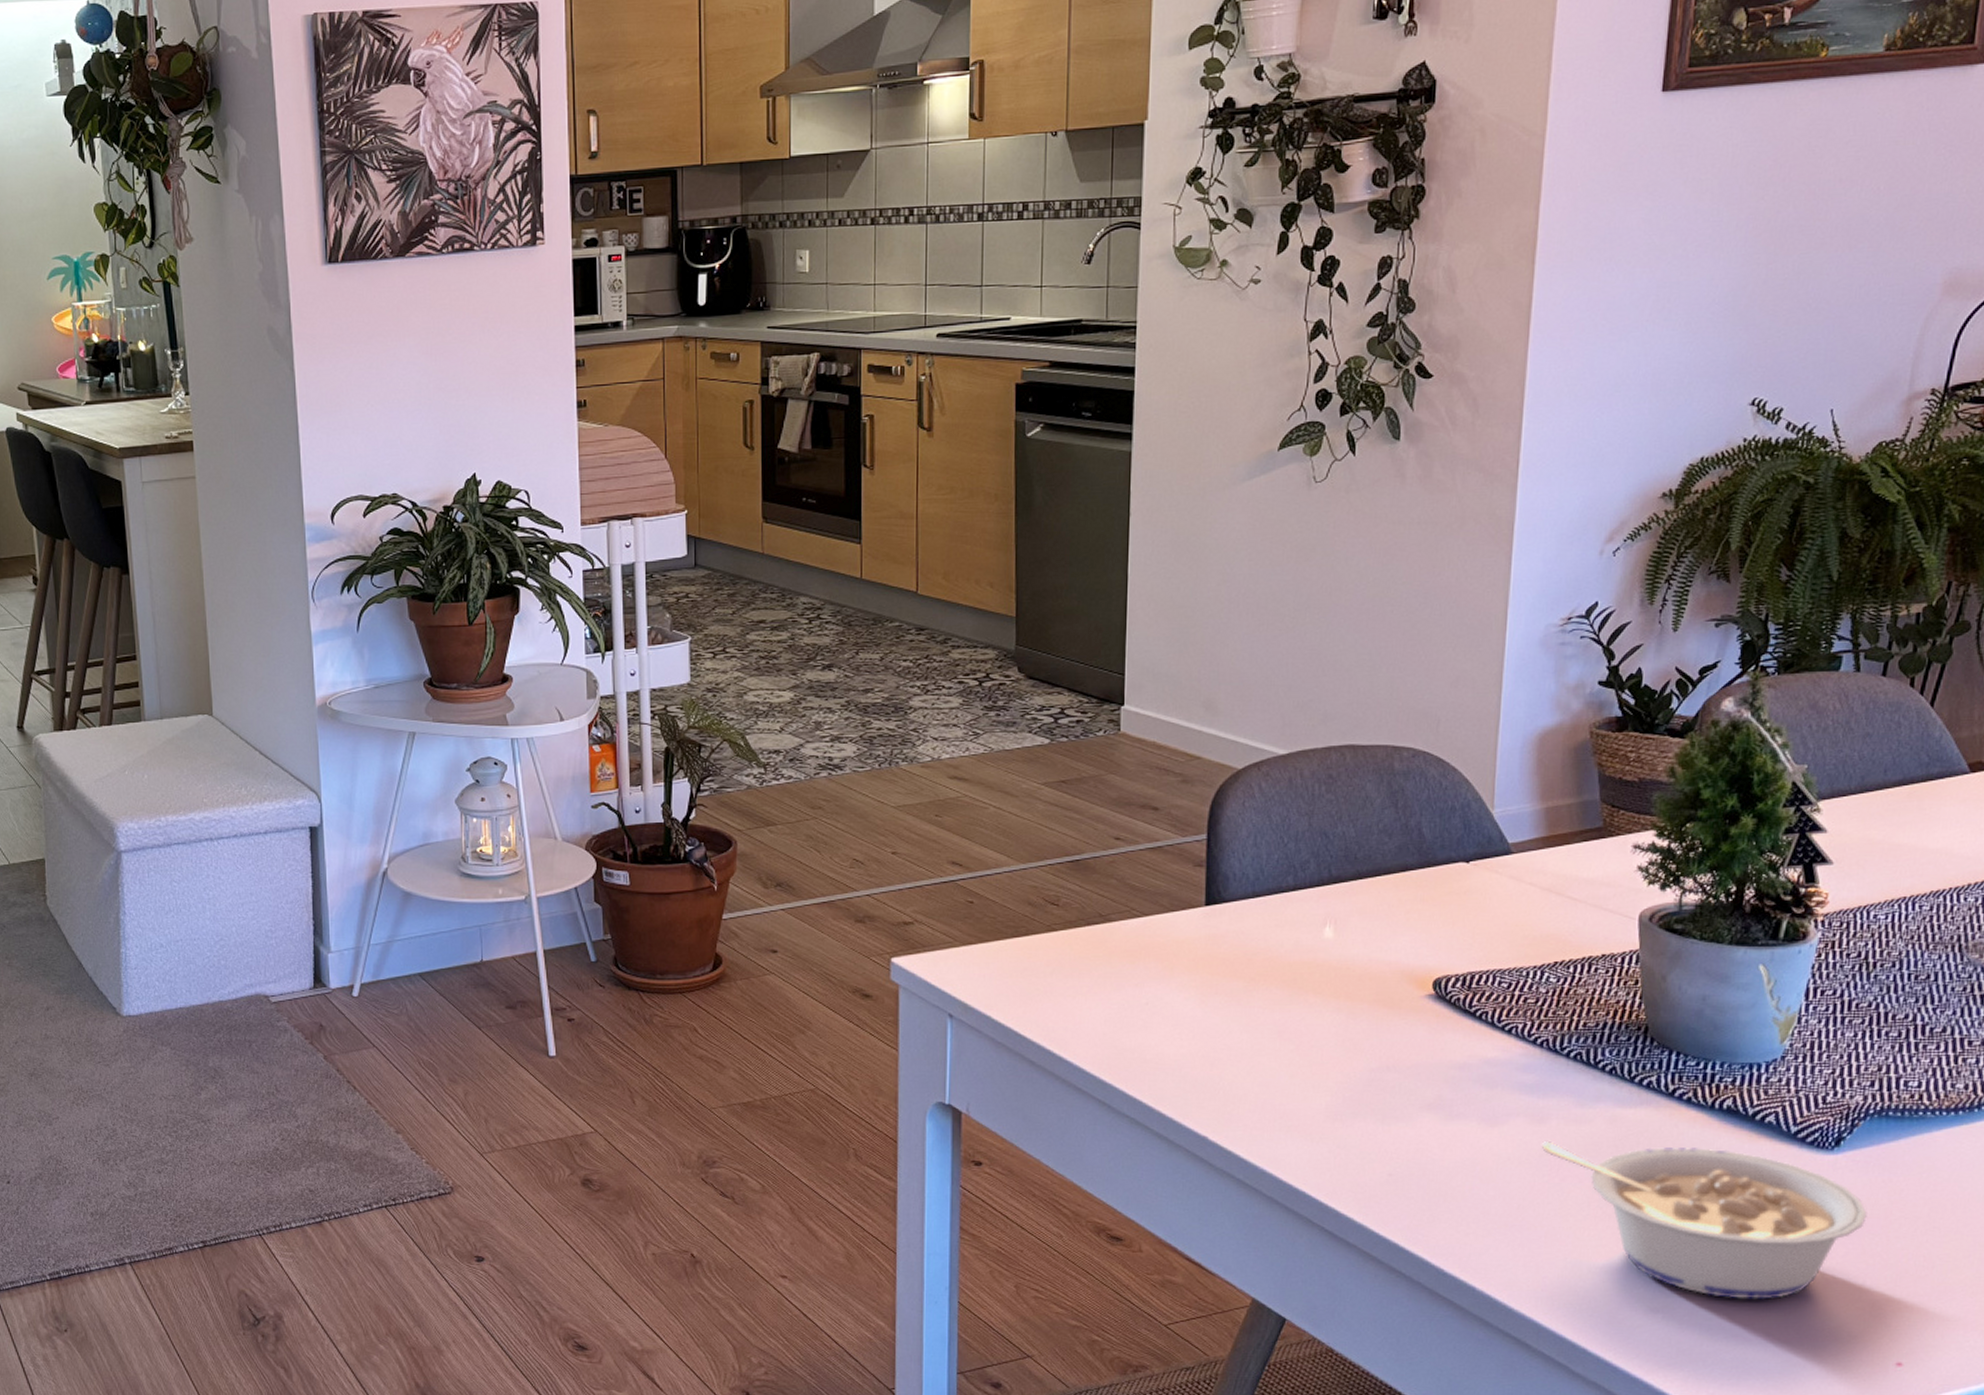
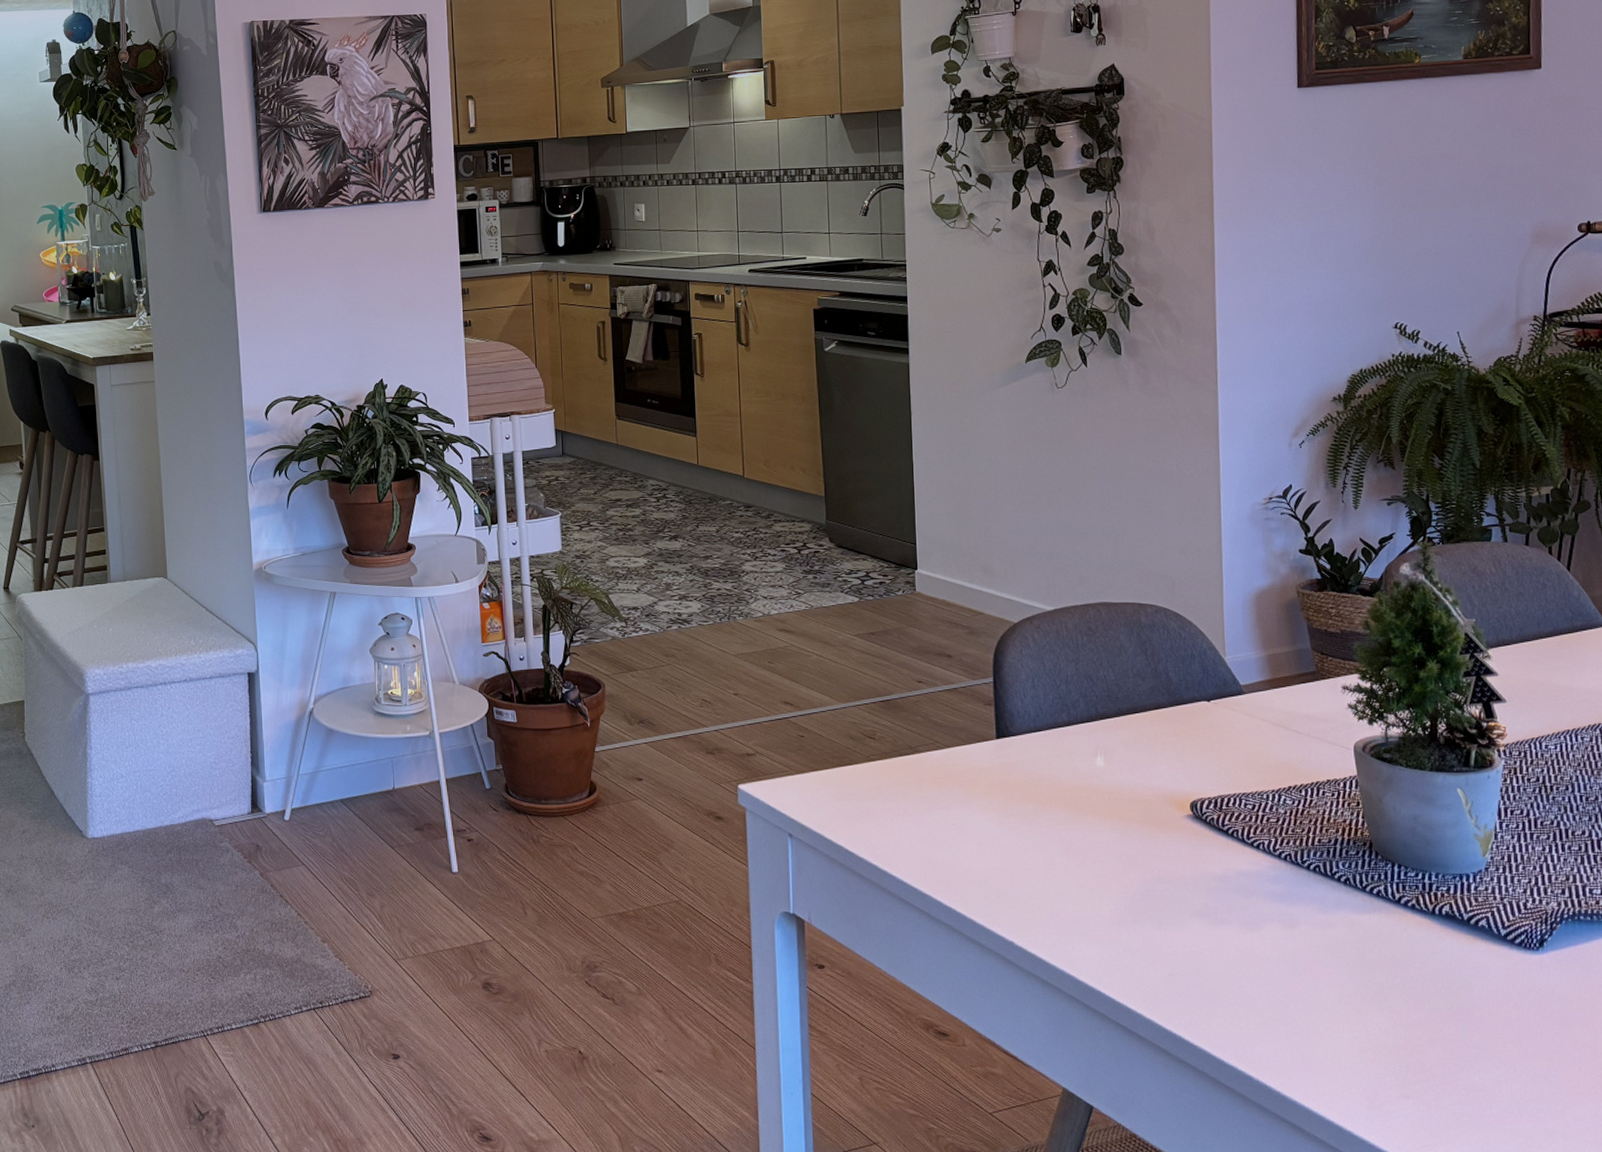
legume: present [1541,1141,1867,1300] -> none [1294,944,1574,1086]

